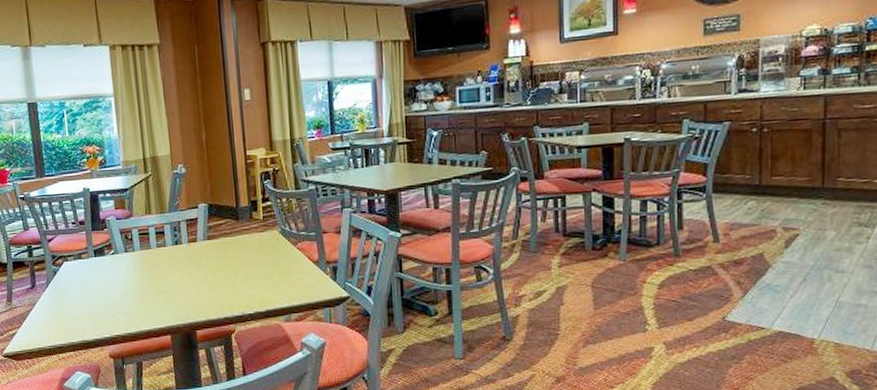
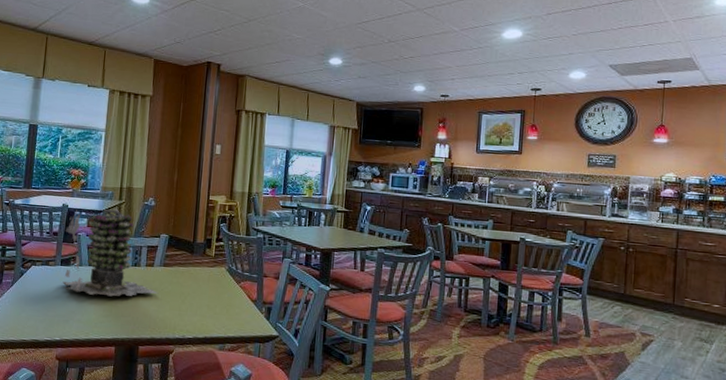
succulent plant: none [91,184,208,284] -> present [61,208,159,297]

